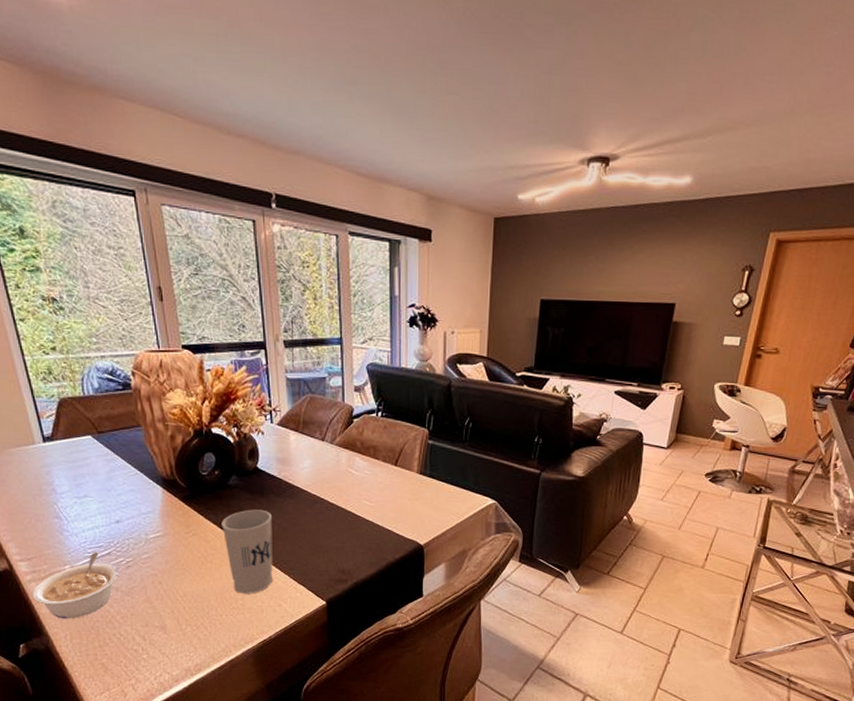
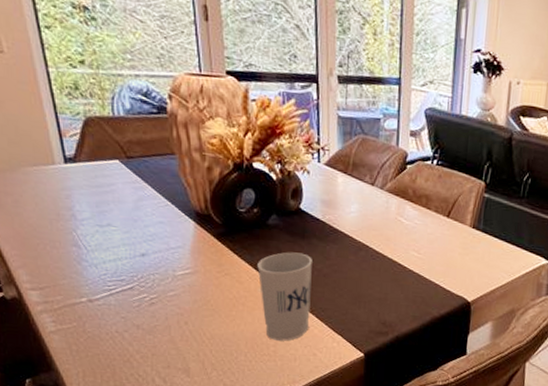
legume: present [32,551,119,619] -> none [42,285,140,355]

